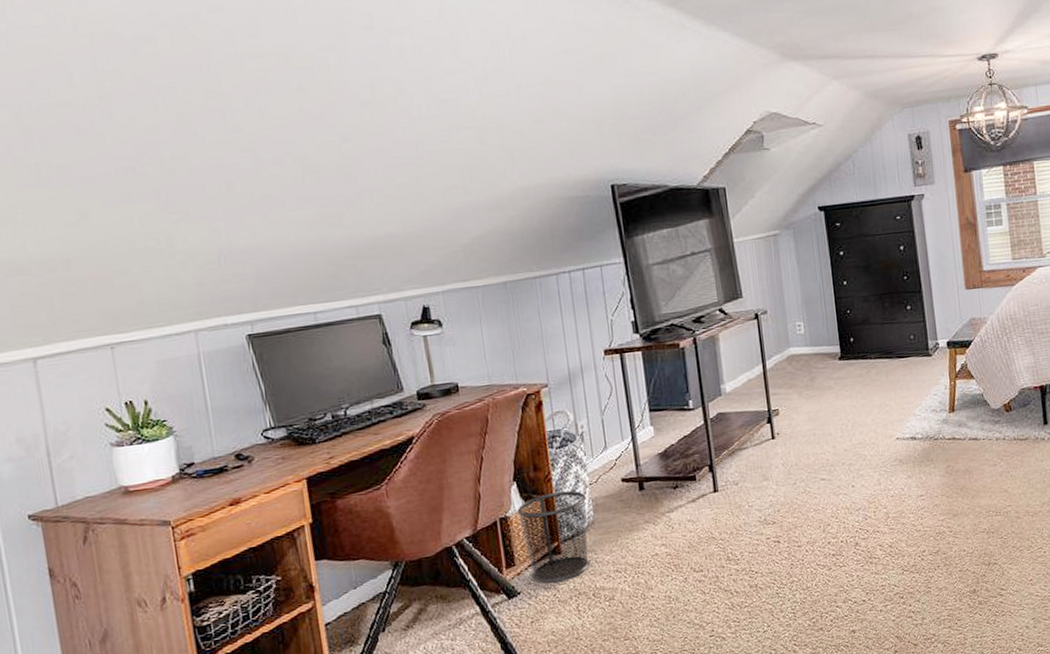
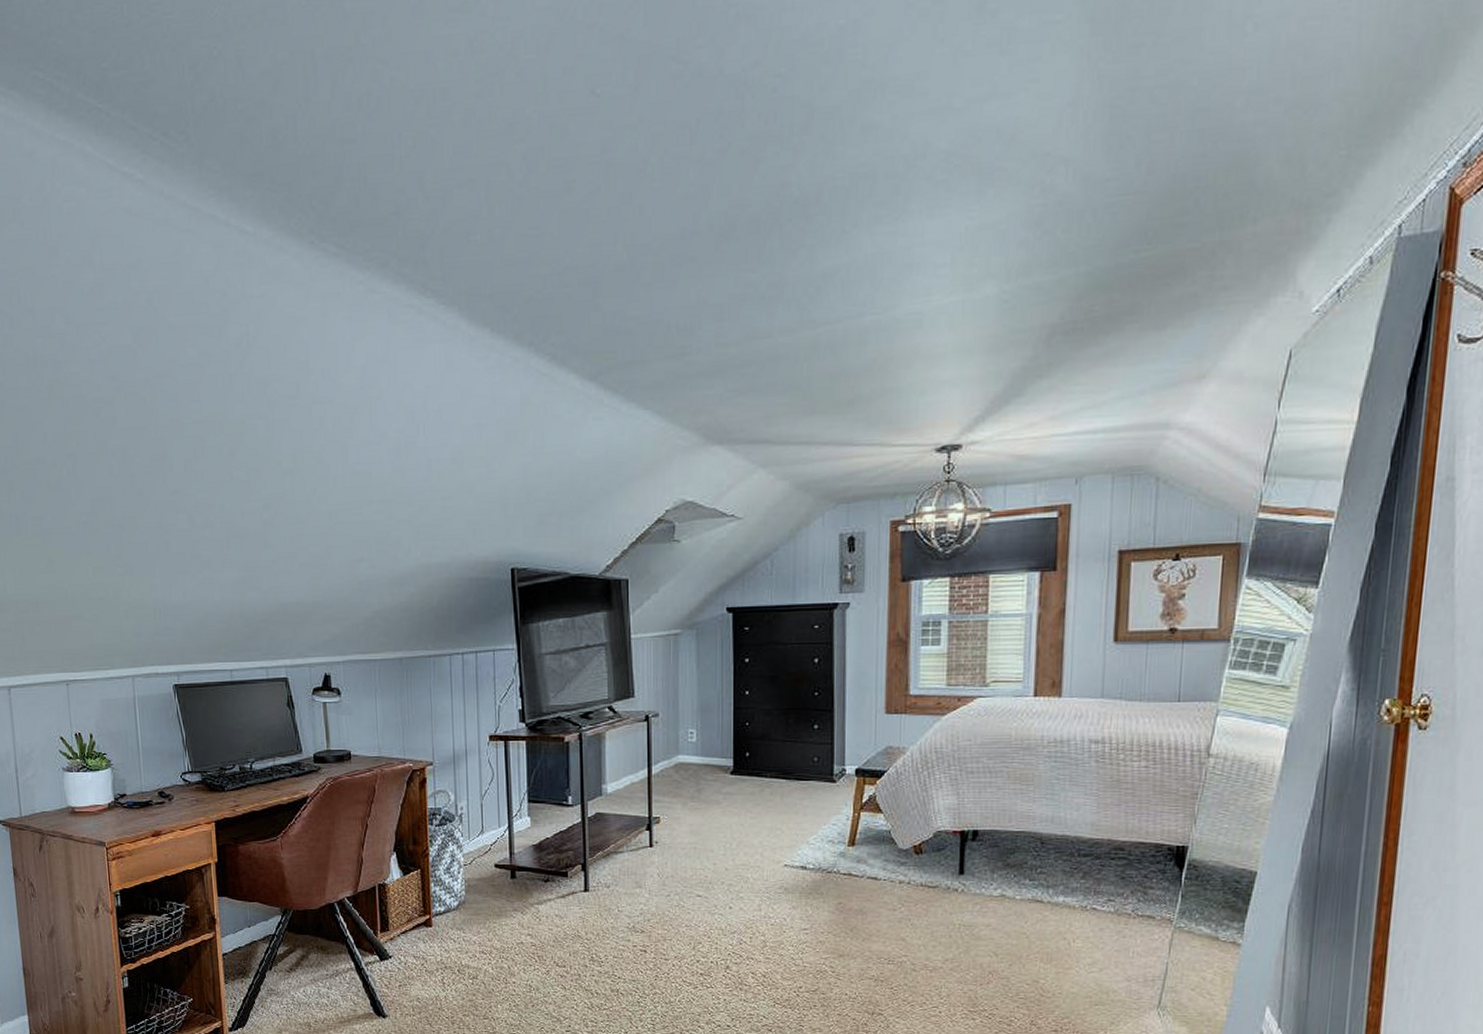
waste bin: present [517,490,590,584] -> none [394,868,460,953]

